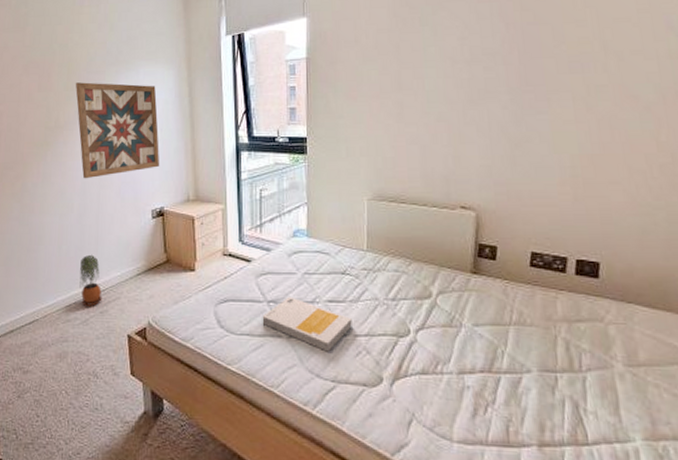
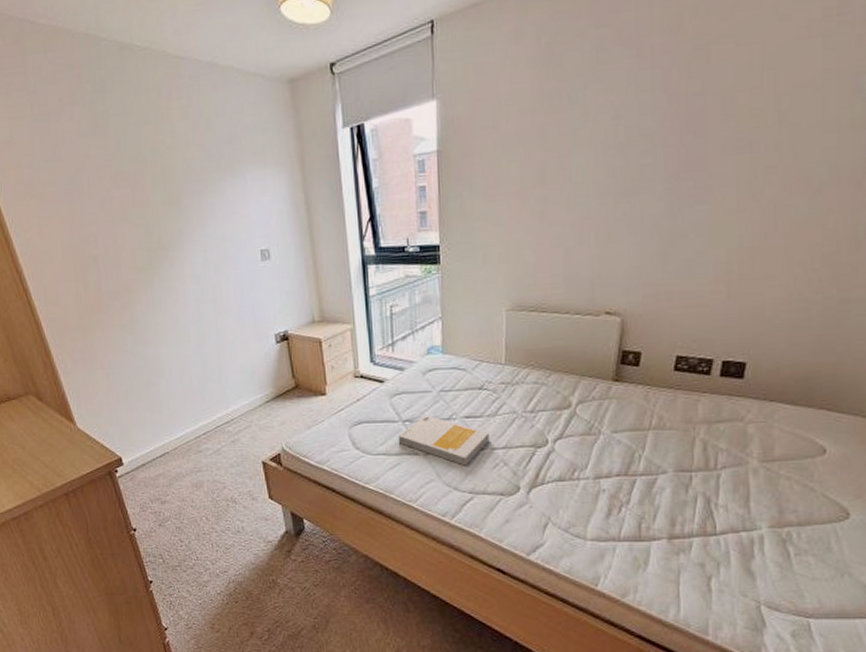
wall art: present [76,82,159,179] -> none [175,193,279,305]
potted plant: present [79,254,102,306] -> none [205,384,232,436]

